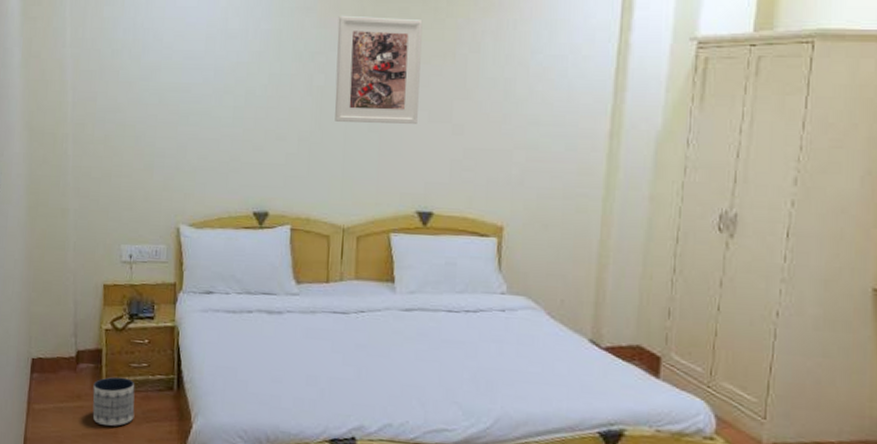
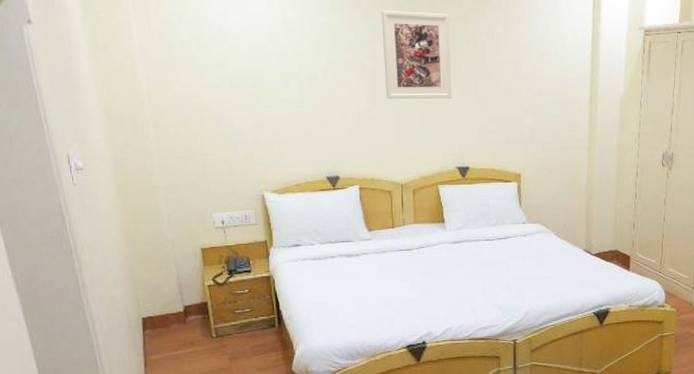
planter: present [92,376,135,426] -> none [203,322,244,364]

